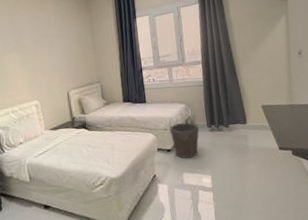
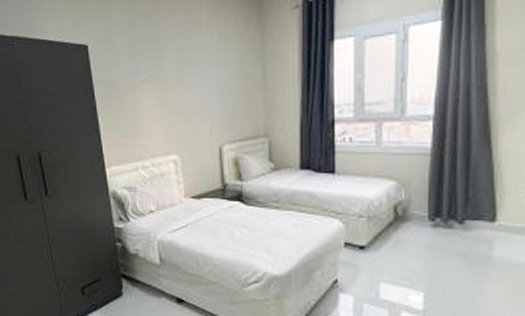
waste bin: present [169,122,200,159] -> none [366,210,415,264]

